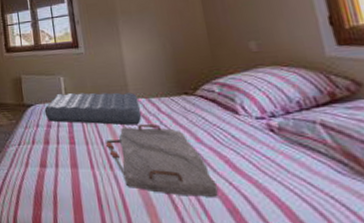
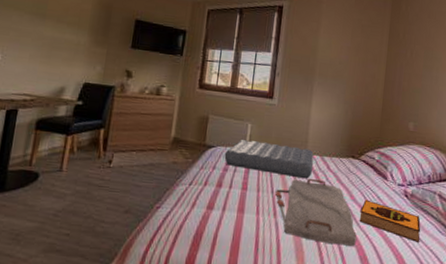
hardback book: none [212,140,311,187] -> present [359,199,421,242]

